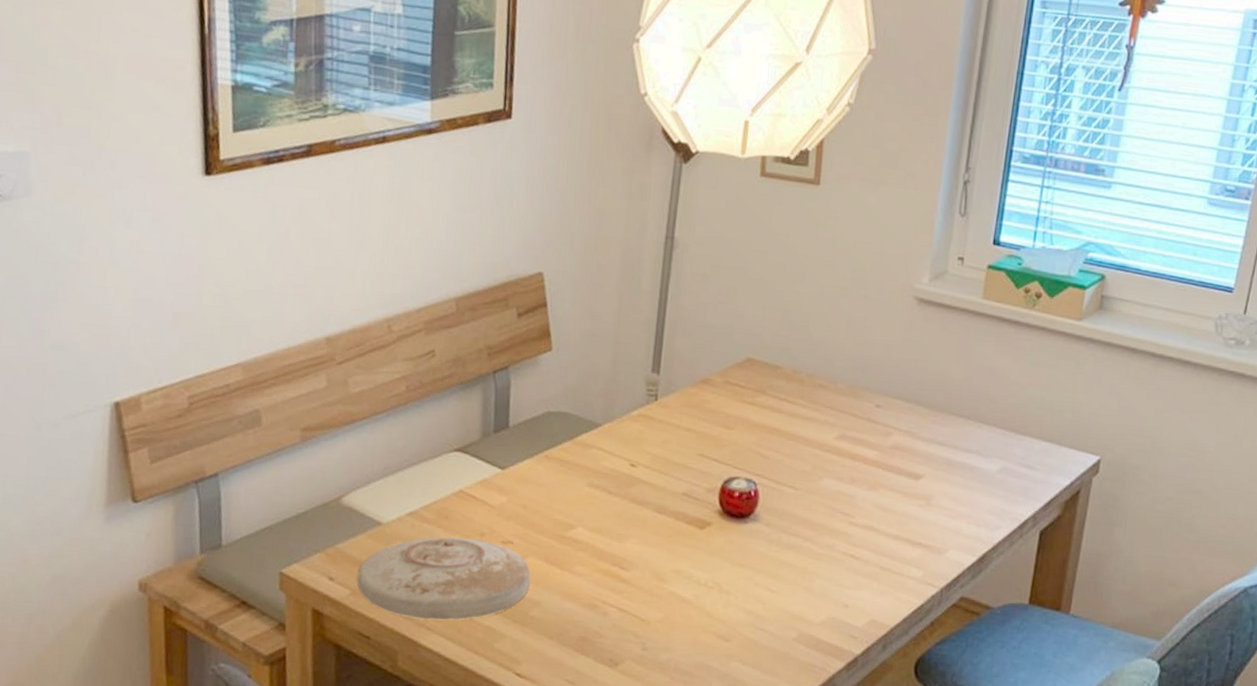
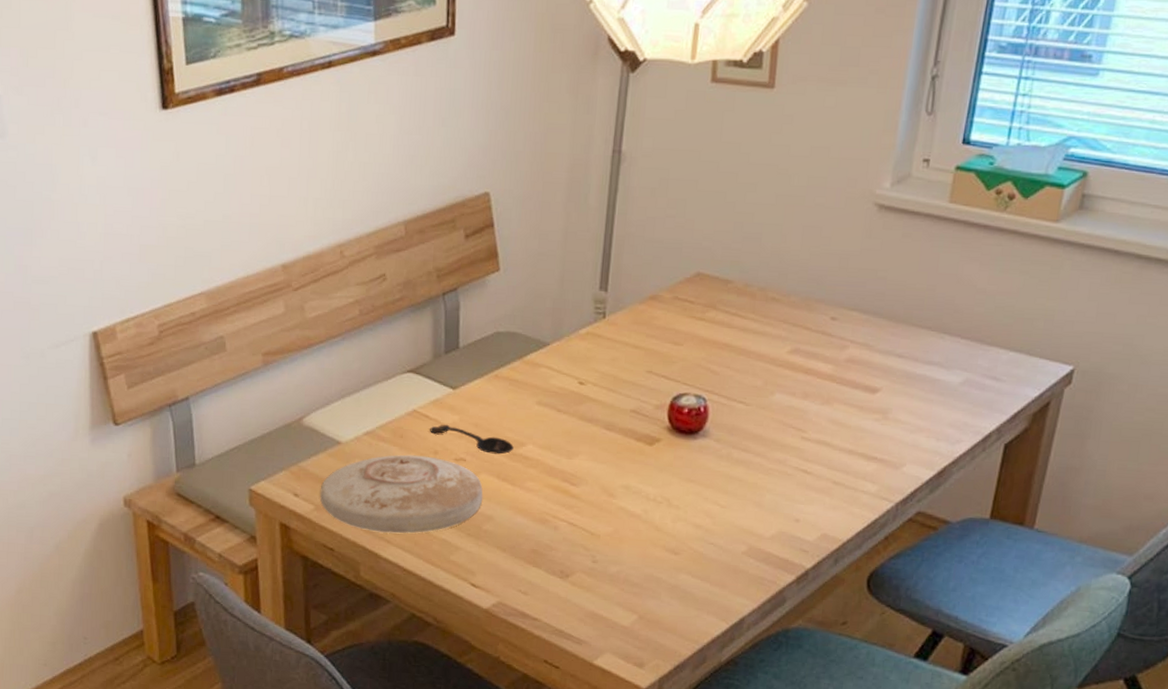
spoon: none [476,505,563,537] -> present [430,424,514,455]

